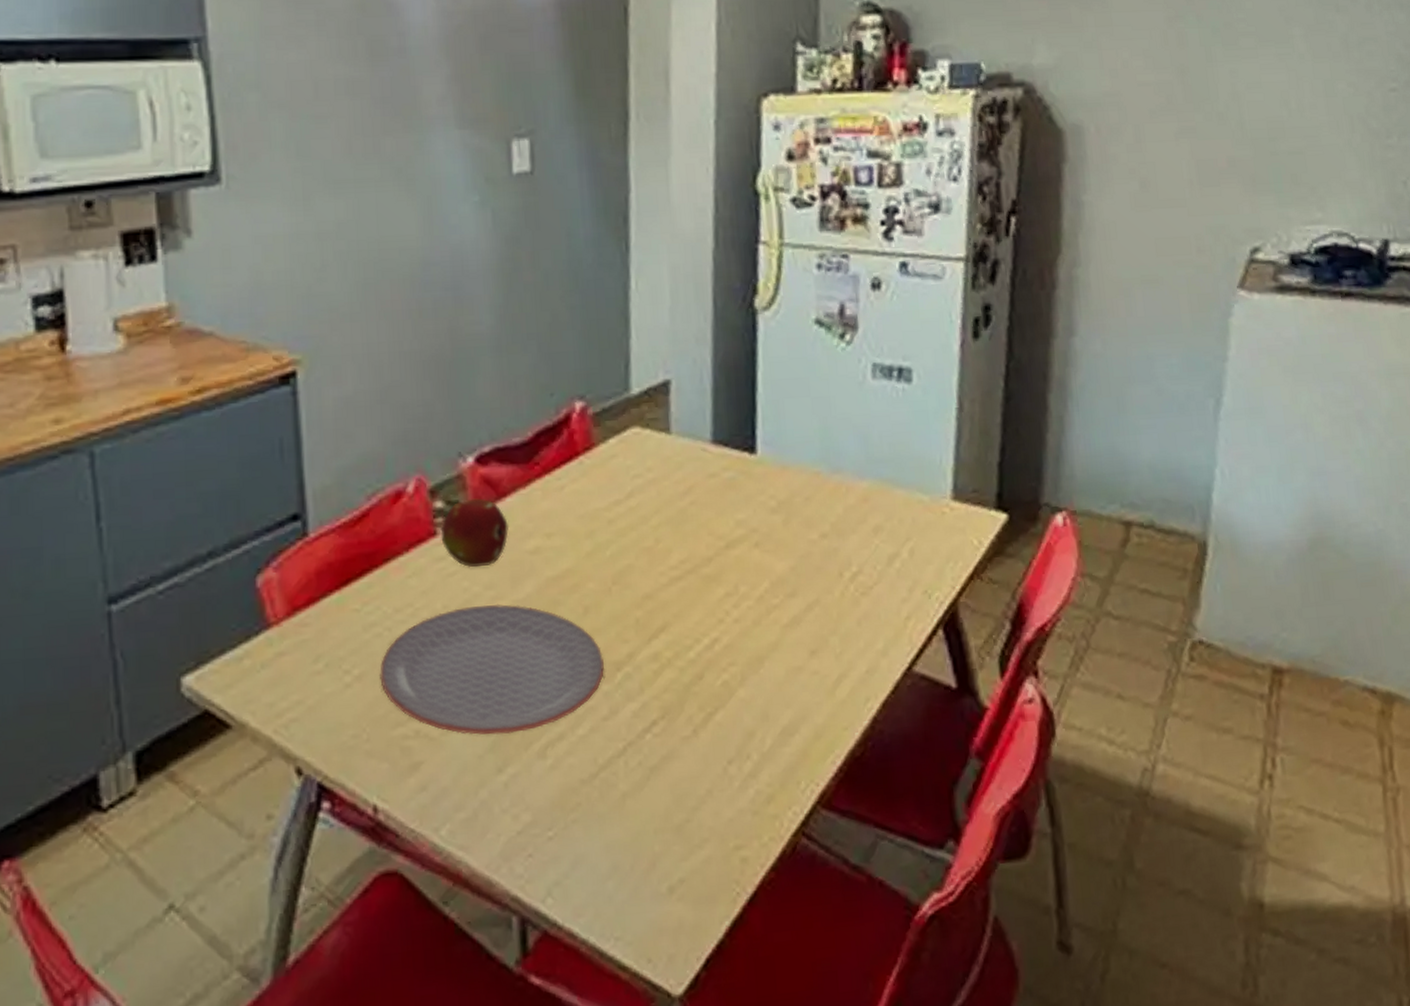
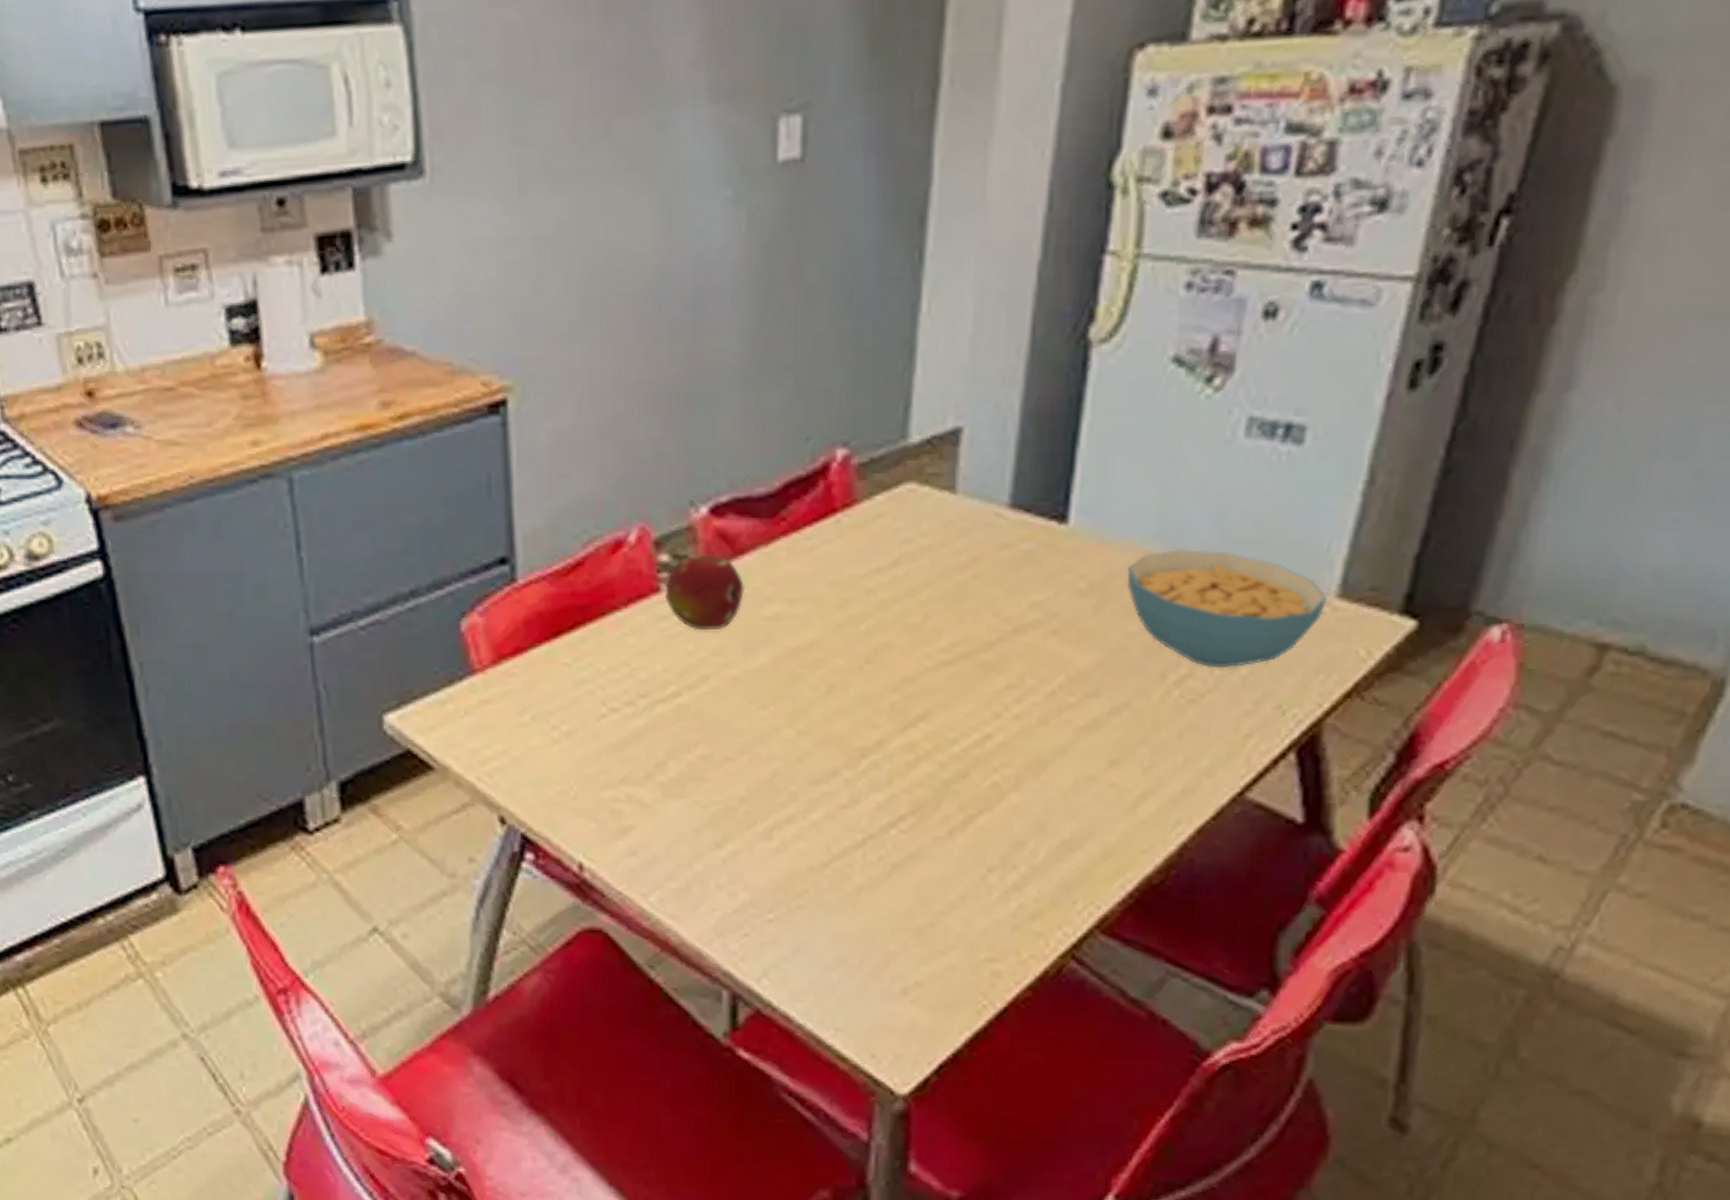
plate: present [380,603,604,735] -> none [590,671,847,810]
cereal bowl: none [803,468,946,565] -> present [1127,549,1328,669]

